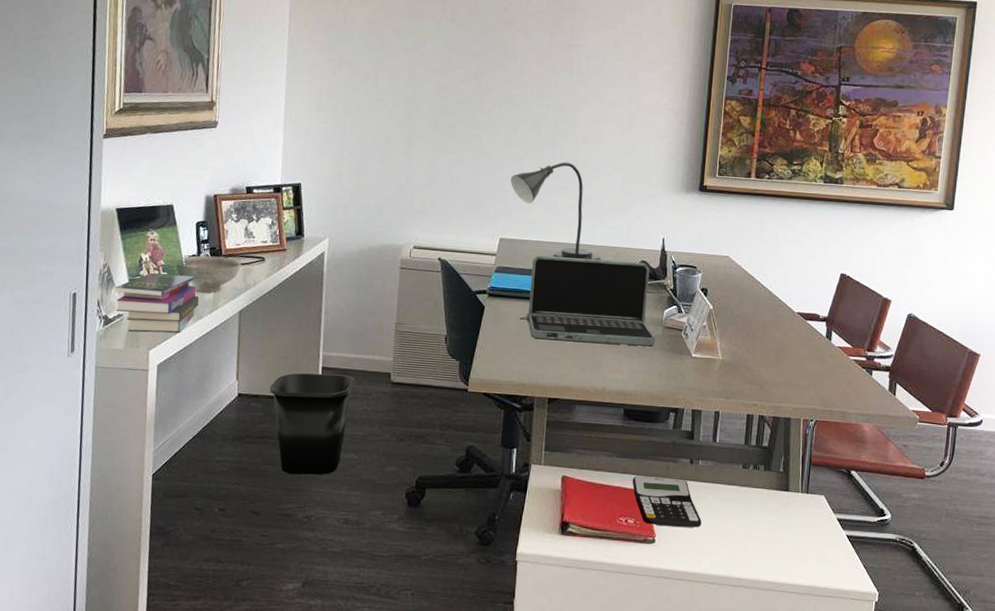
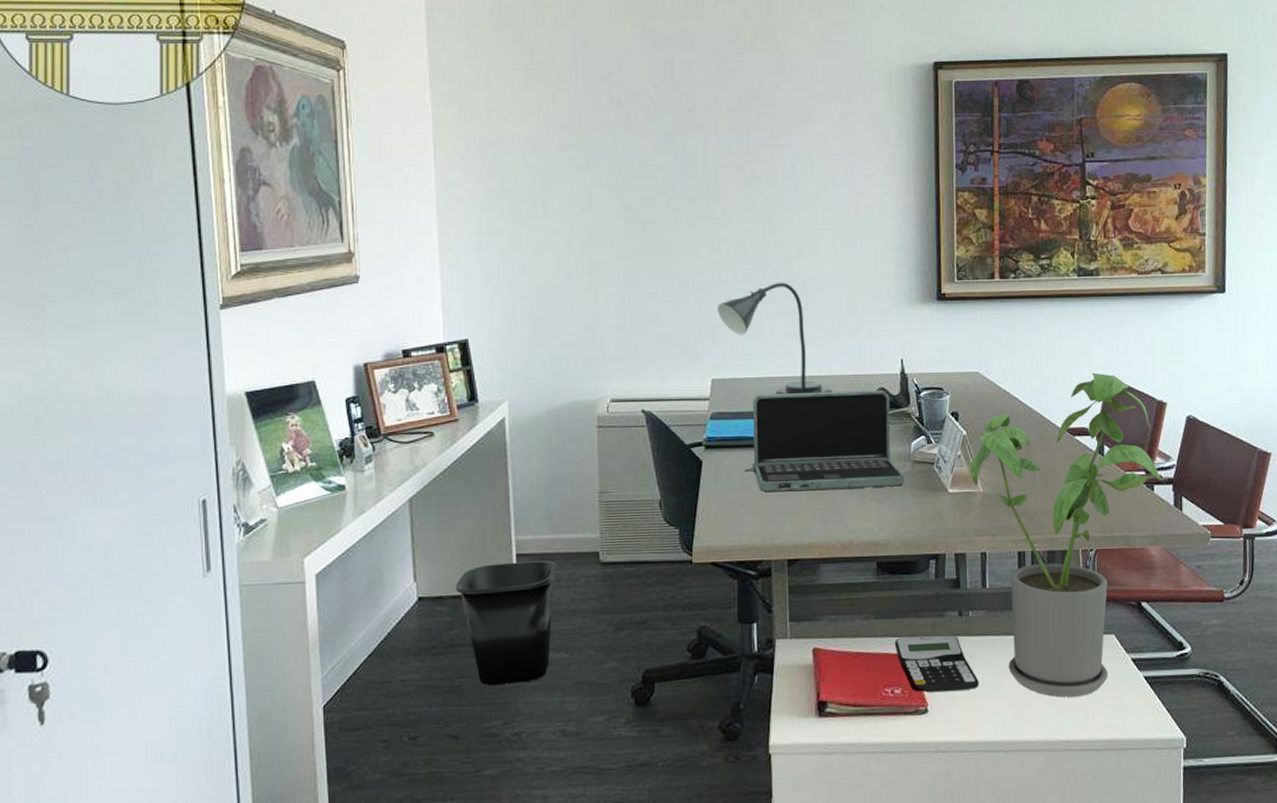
books: present [114,273,199,333] -> none [252,464,359,539]
decorative bowl: present [174,255,242,293] -> none [324,436,407,481]
house plant: none [712,267,881,546] -> present [970,372,1163,698]

